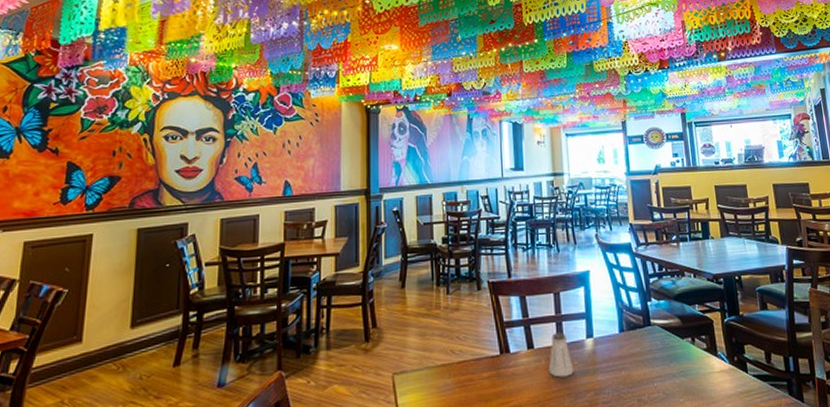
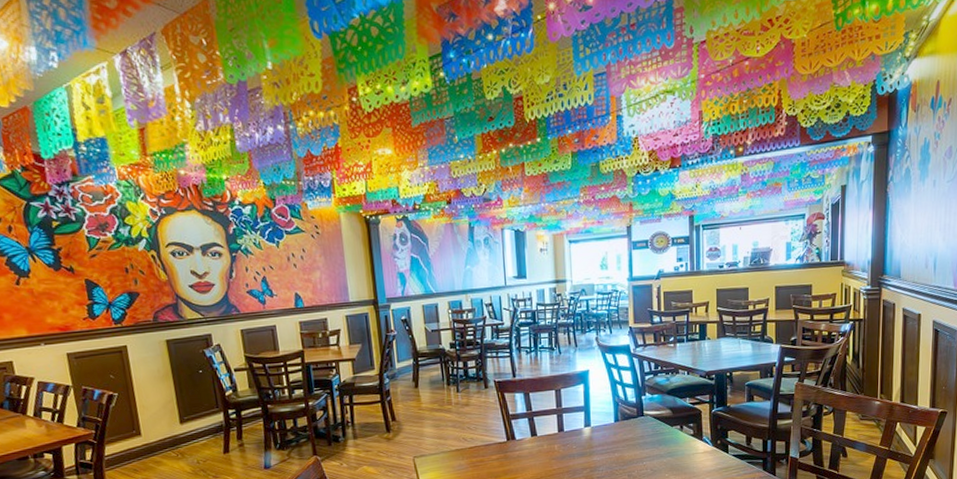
saltshaker: present [548,332,574,378] -> none [549,422,573,459]

